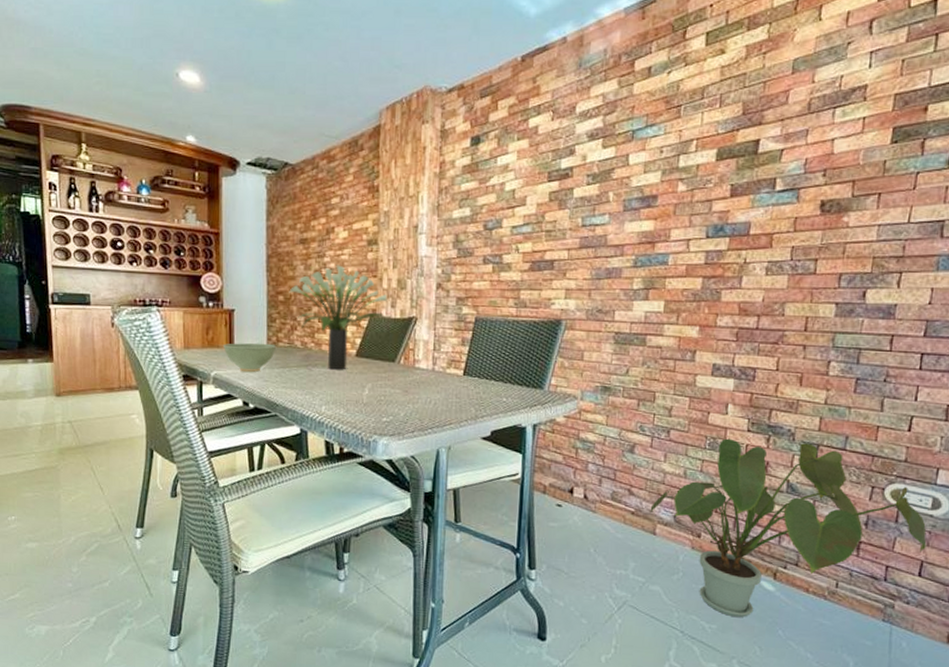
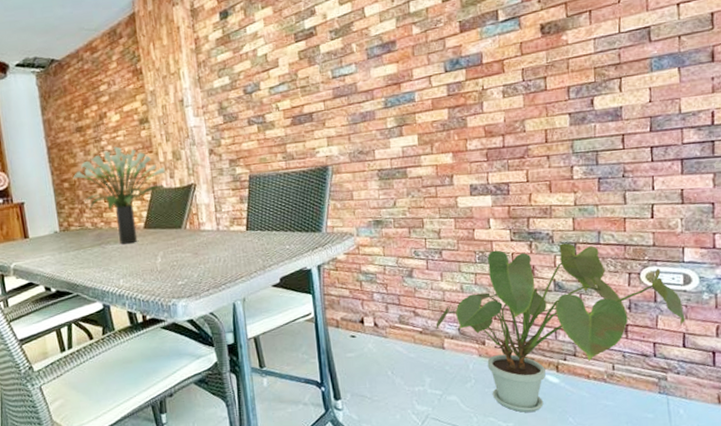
bowl: present [223,343,277,373] -> none [18,229,69,260]

